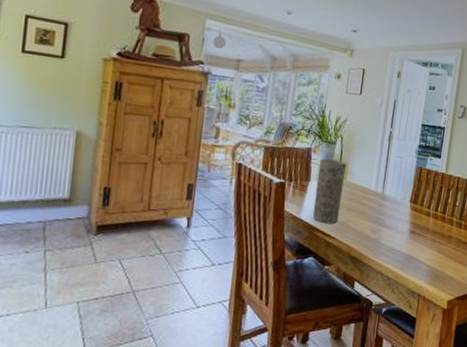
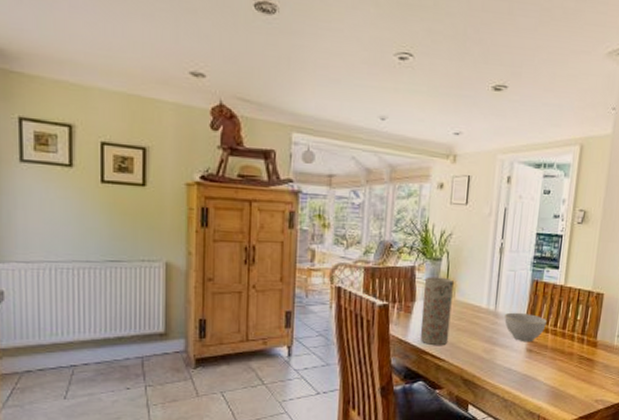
bowl: none [391,195,429,225] -> present [504,312,547,343]

